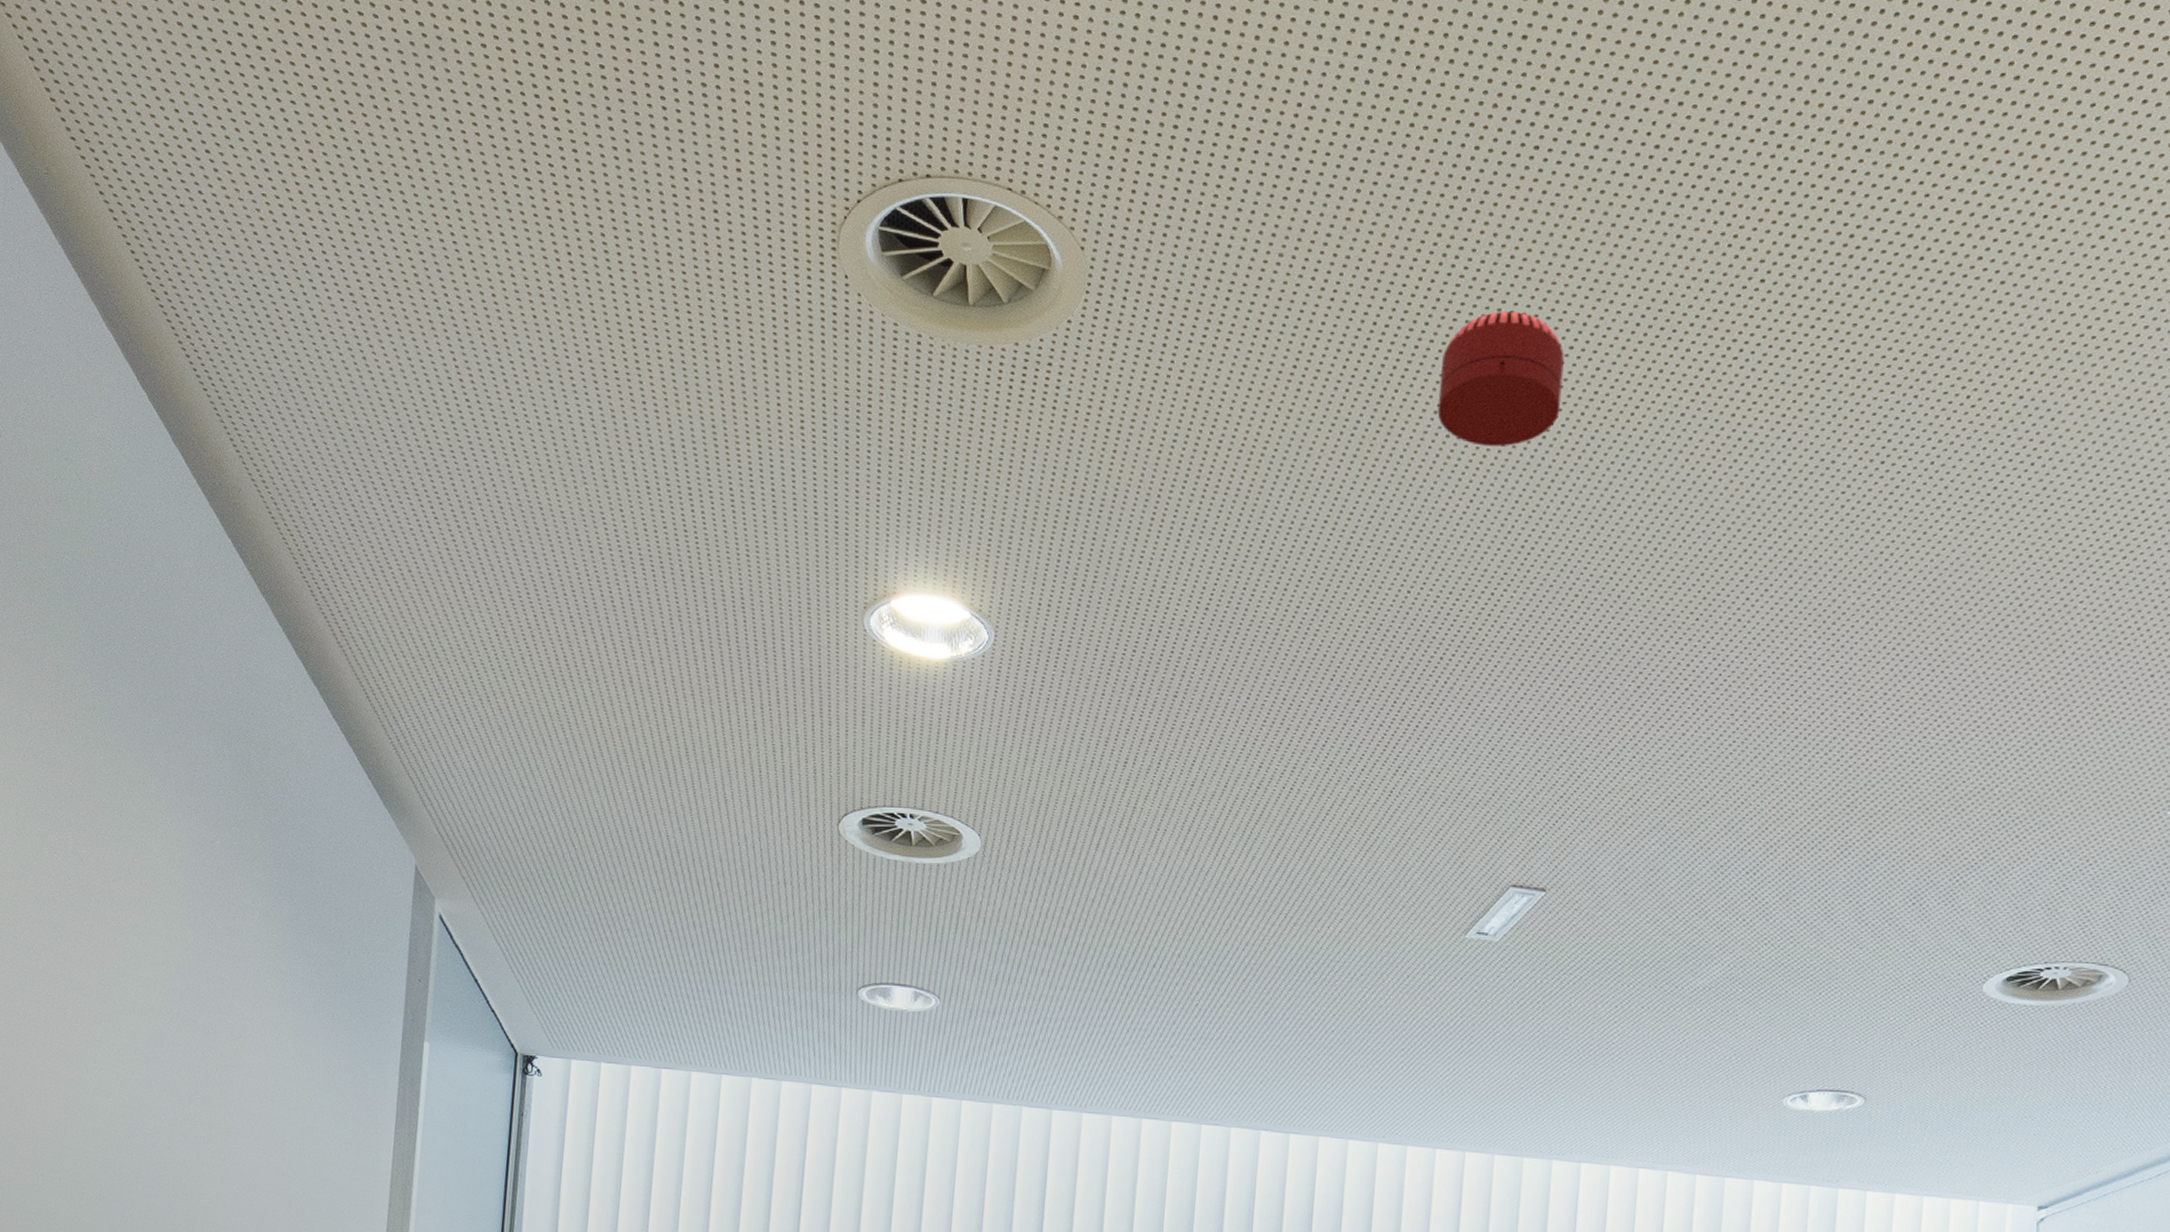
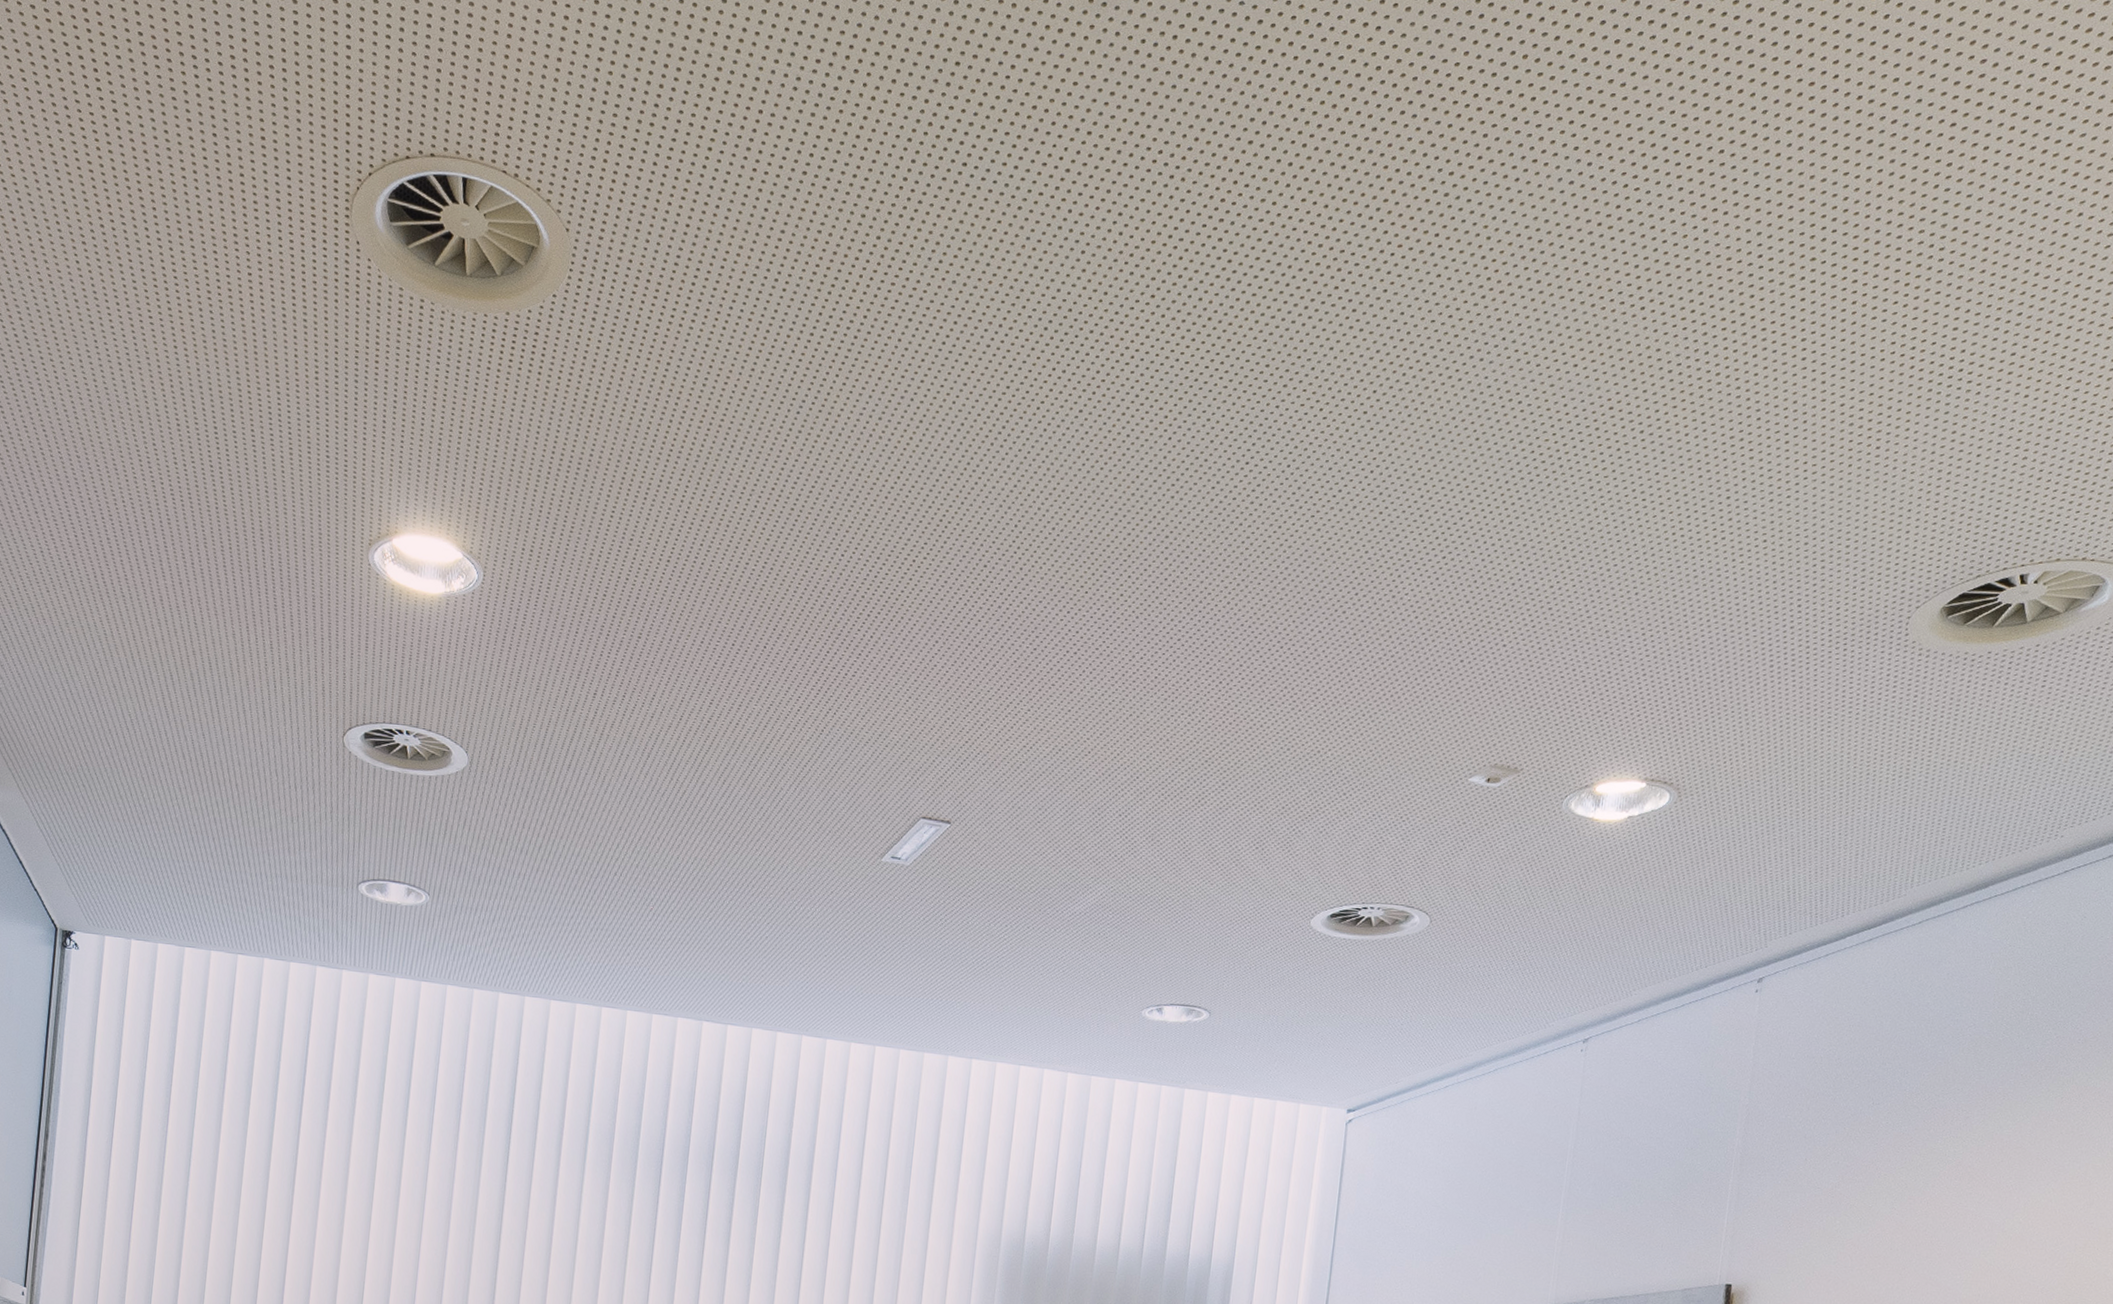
smoke detector: present [1437,312,1565,447] -> none [872,310,982,431]

